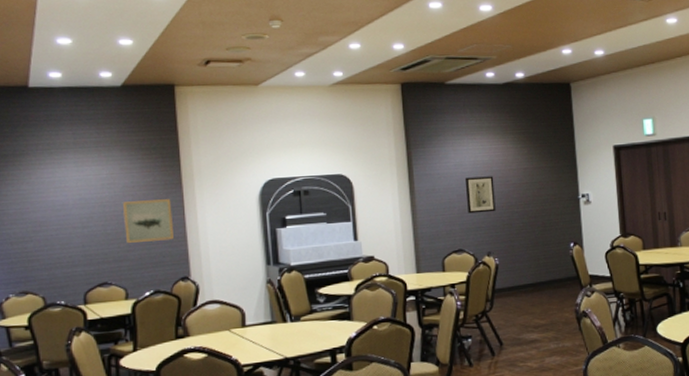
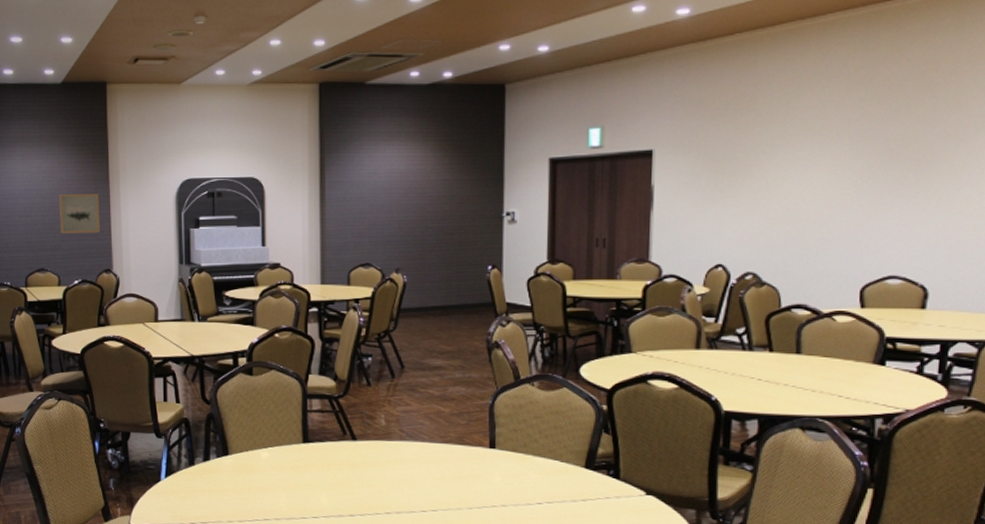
wall art: present [464,176,496,214] -> none [378,186,409,226]

